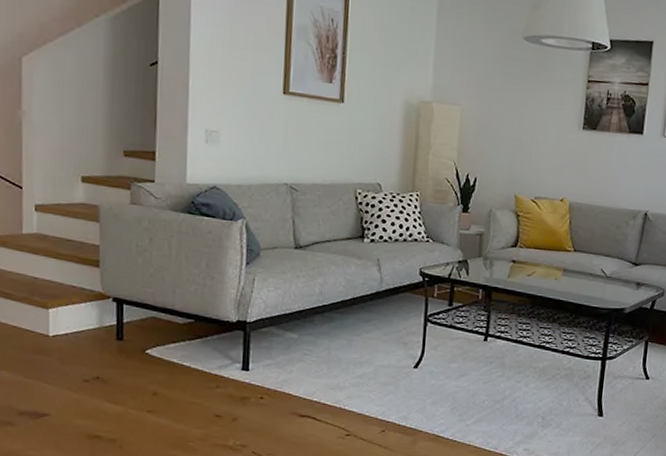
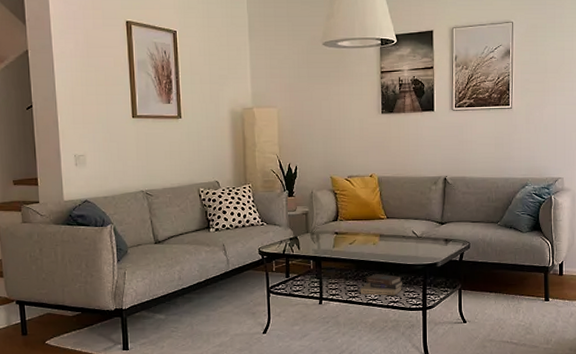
books: none [534,313,584,341] -> present [361,274,403,296]

